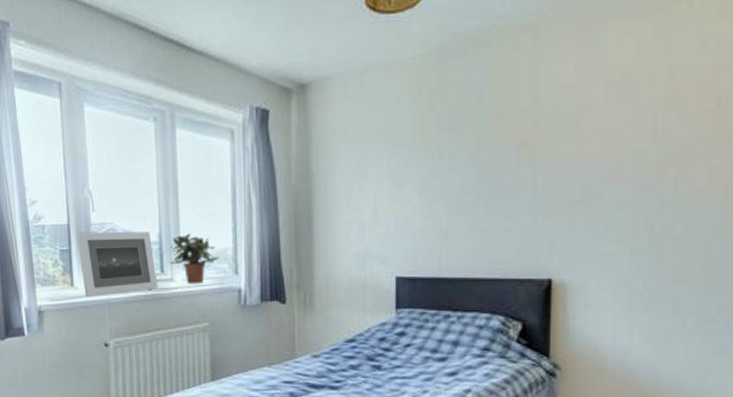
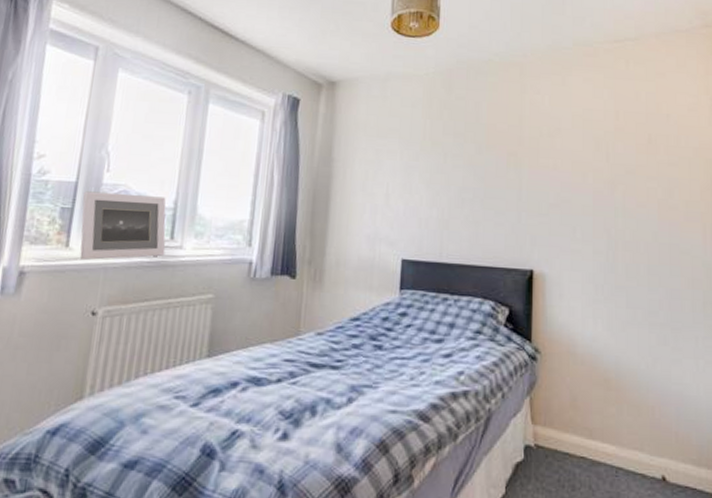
potted plant: present [170,233,219,285] -> none [182,202,234,254]

